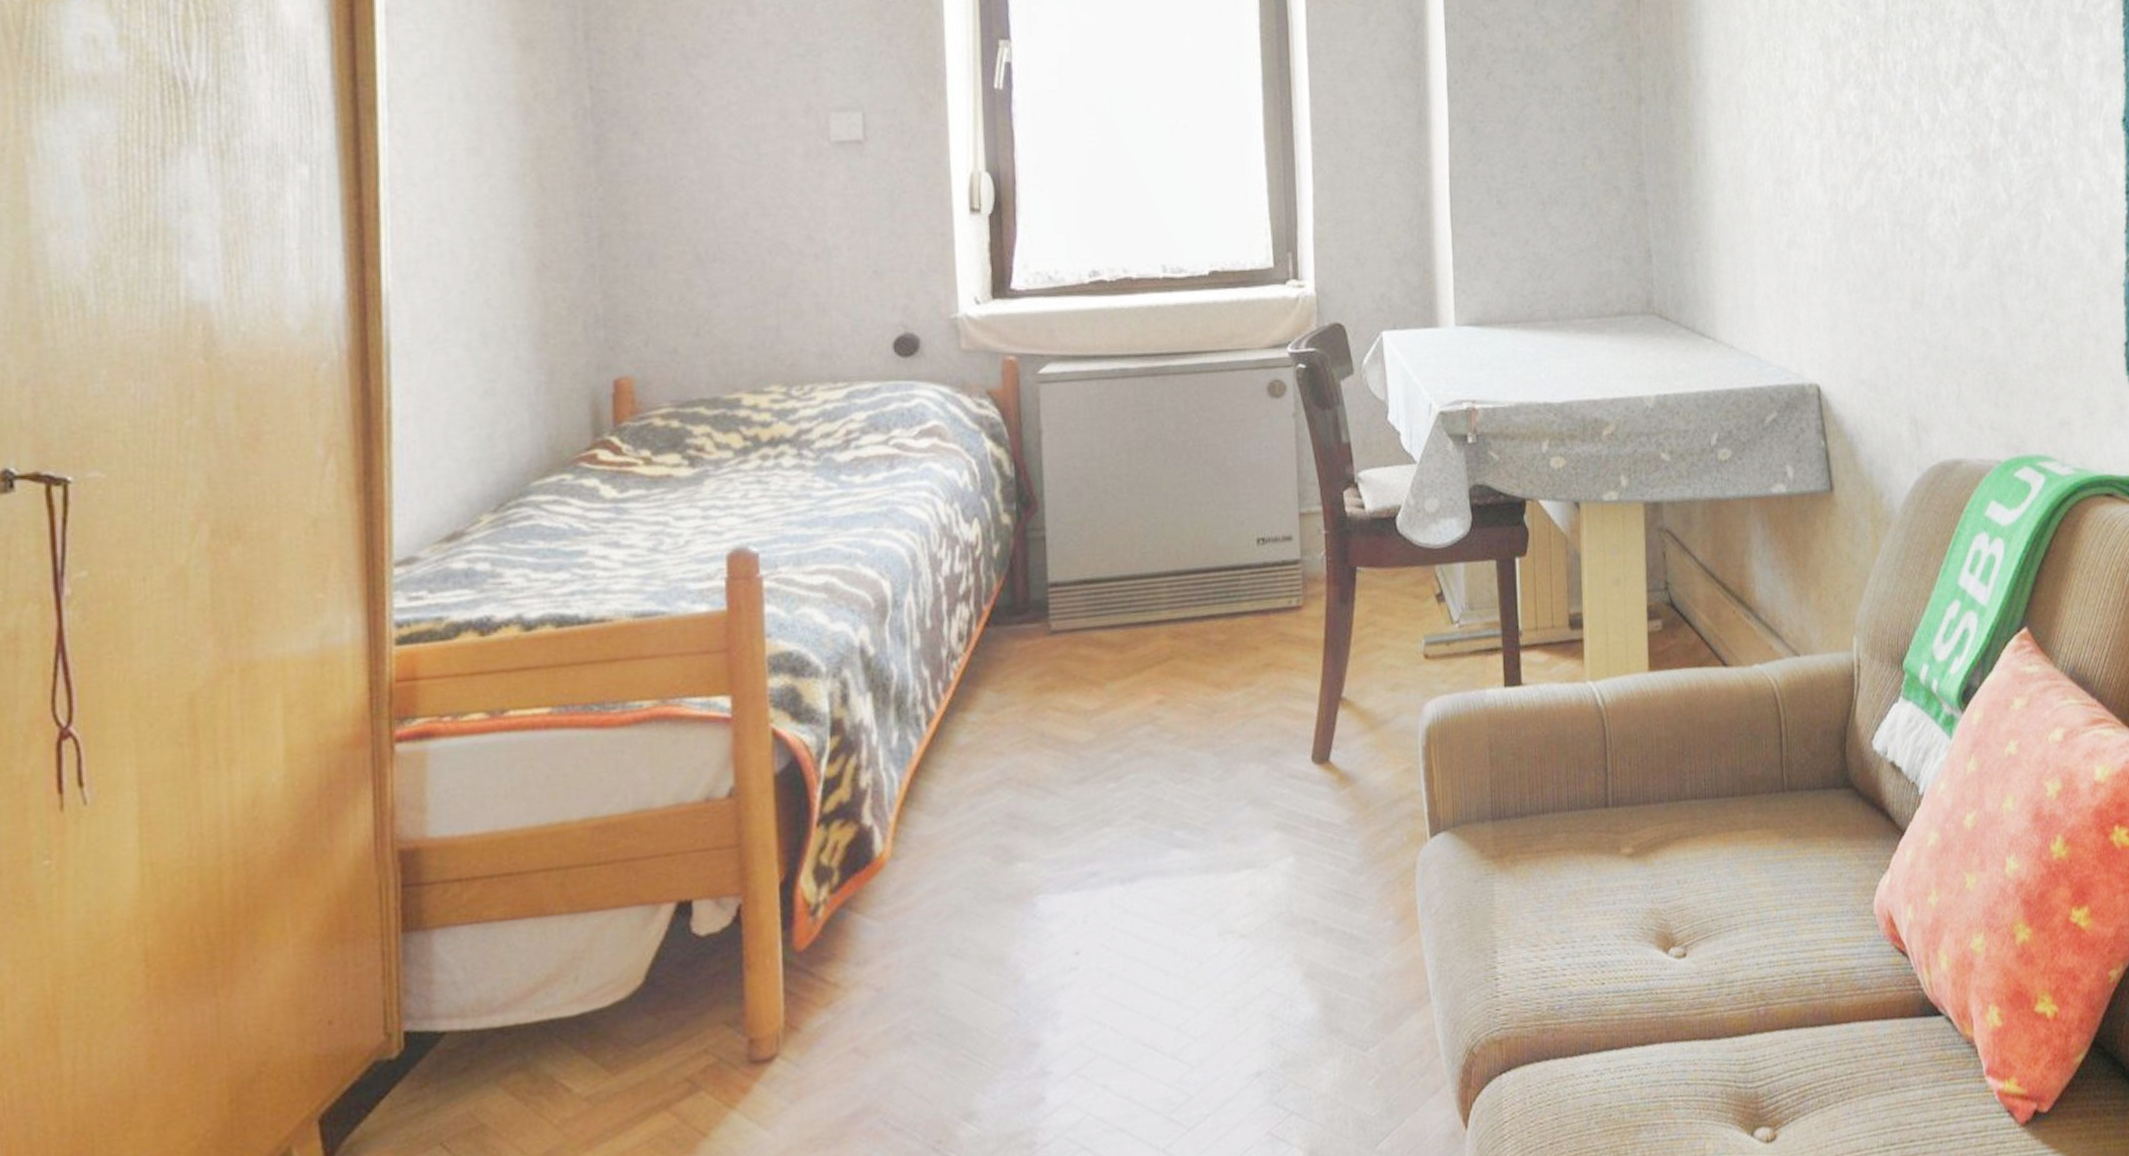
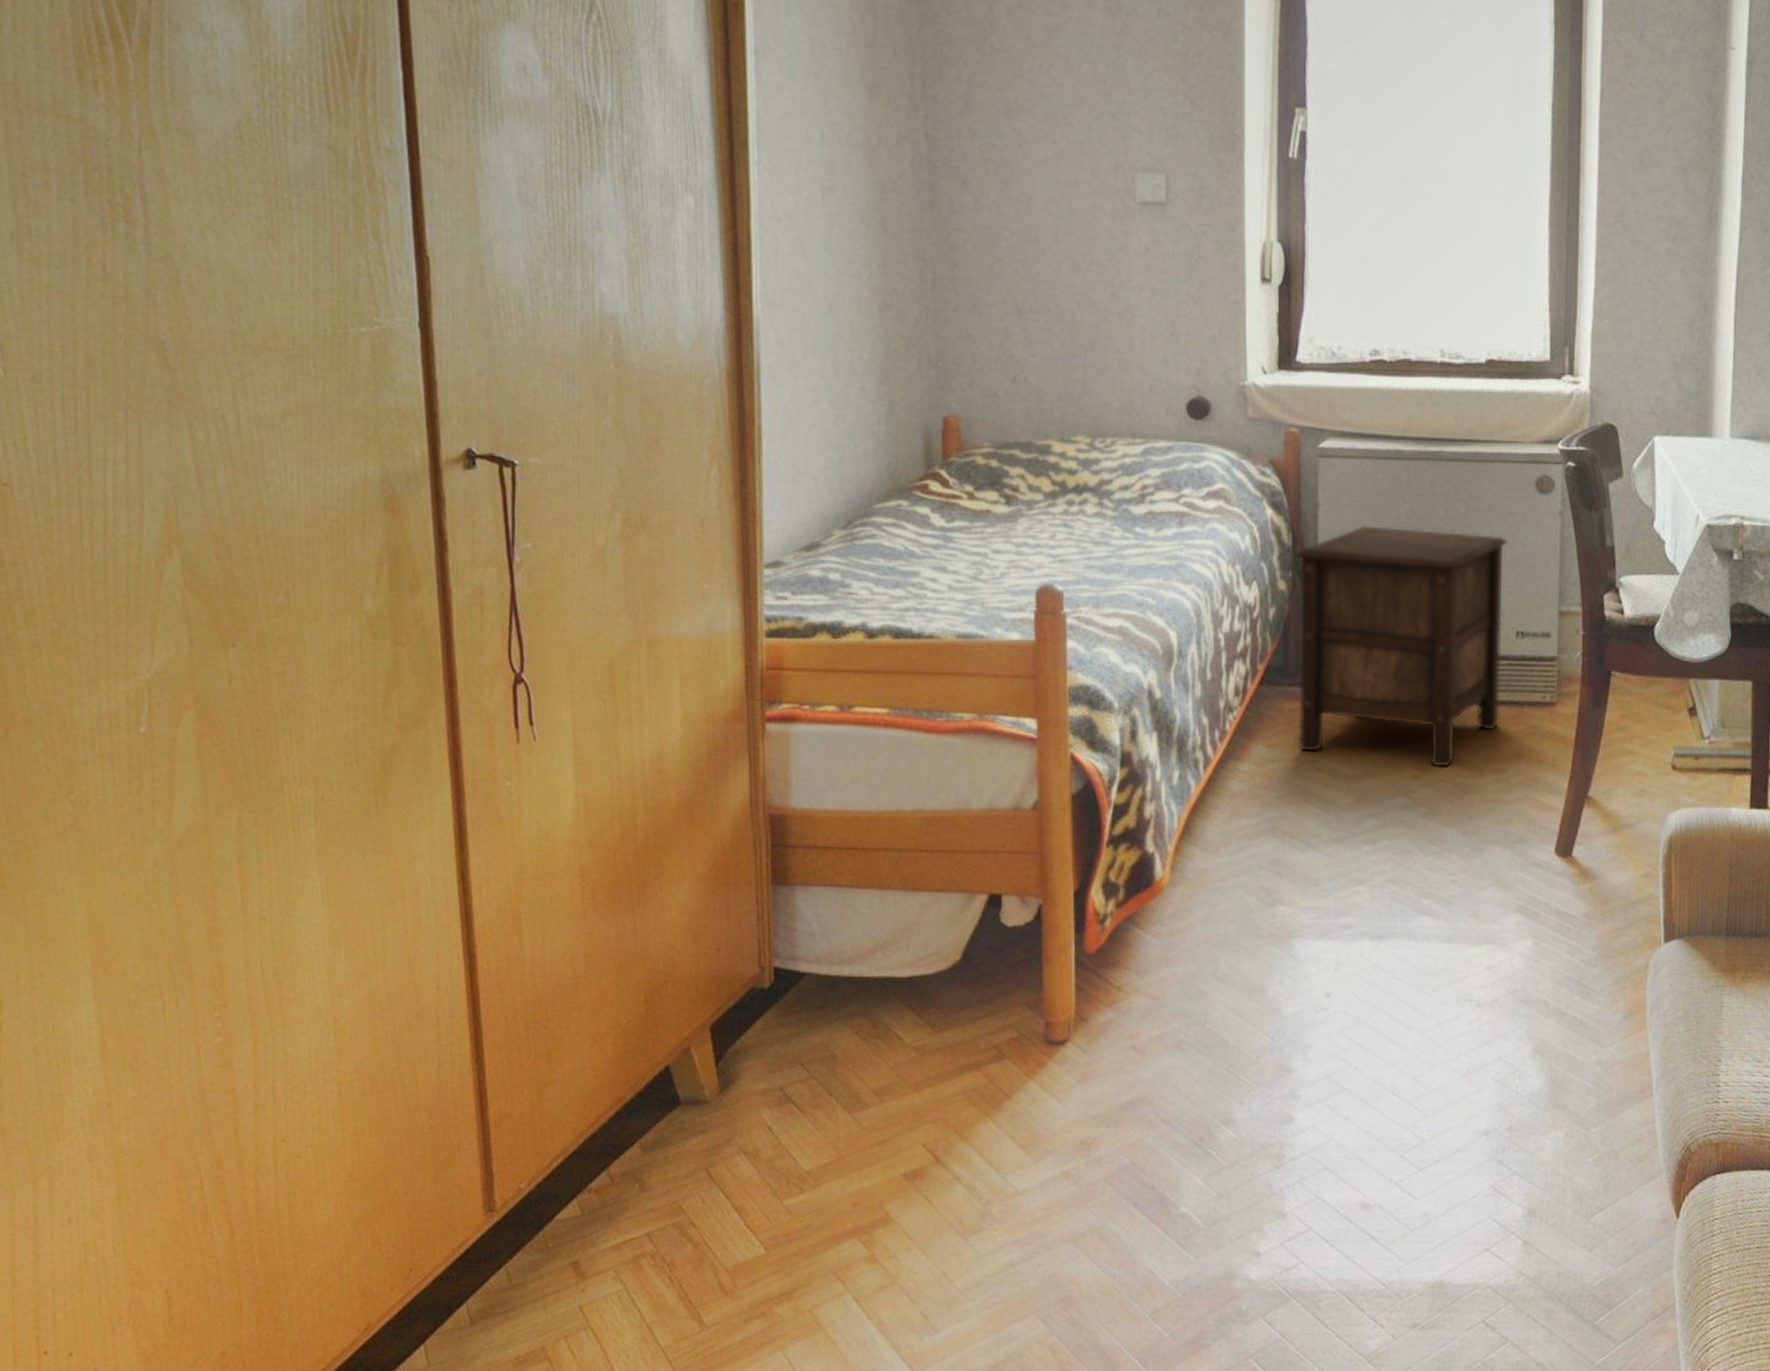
nightstand: none [1020,444,1245,691] -> present [1296,525,1508,767]

